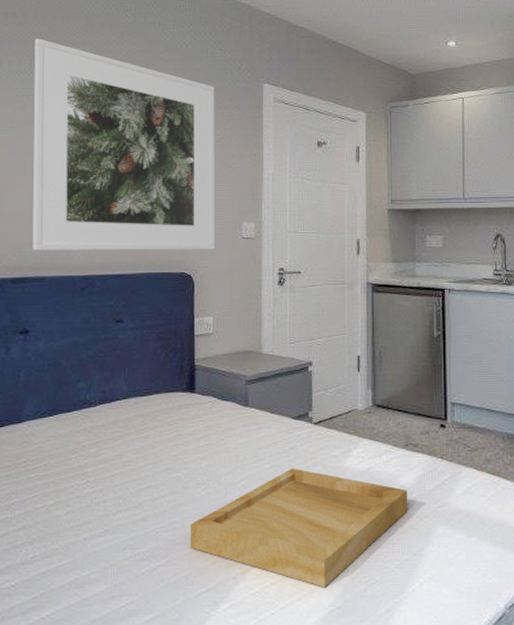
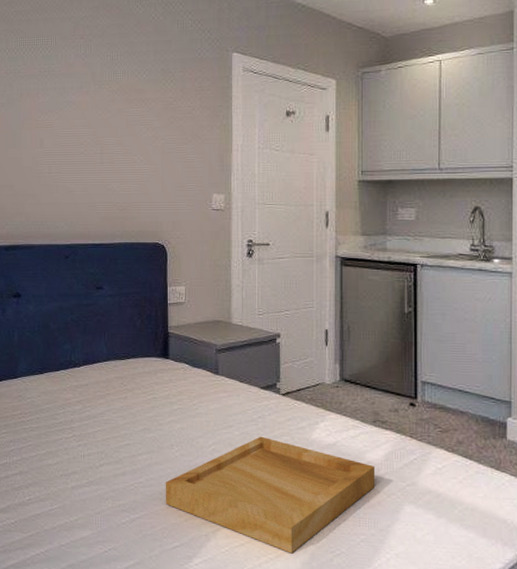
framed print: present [32,38,216,251] -> none [20,17,187,221]

